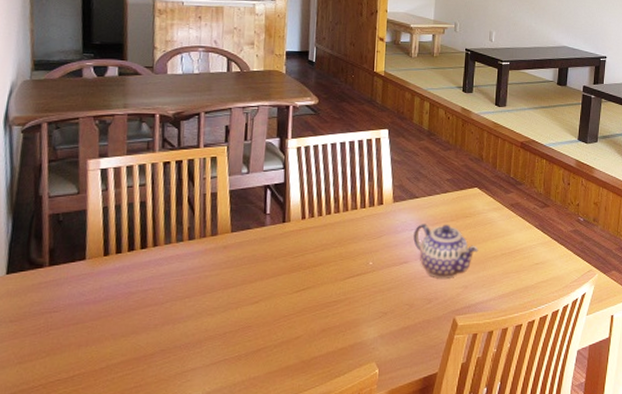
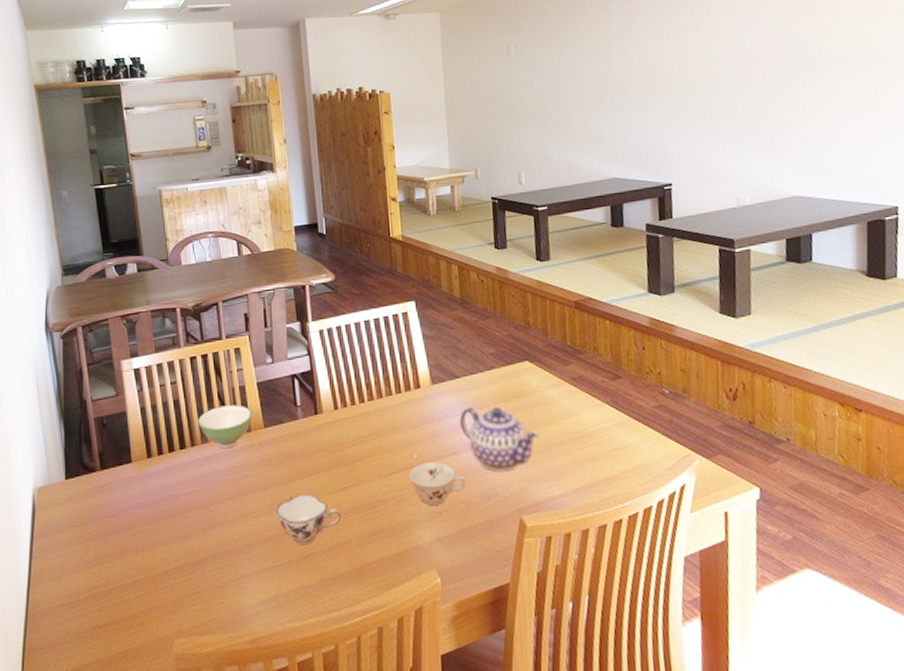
bowl: none [162,210,221,250] -> present [197,404,252,449]
teacup: none [232,294,296,340] -> present [276,494,342,544]
teacup: none [362,269,413,306] -> present [409,462,467,505]

